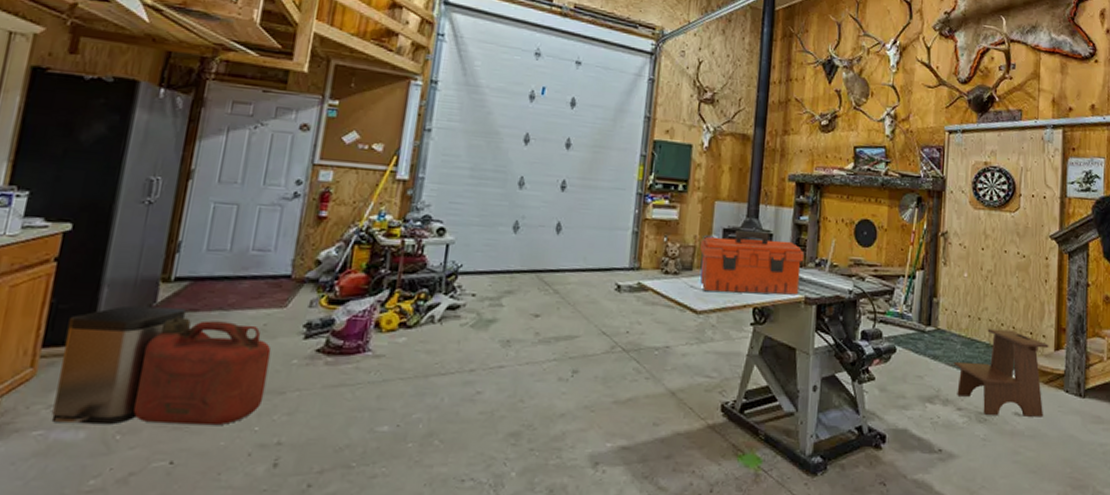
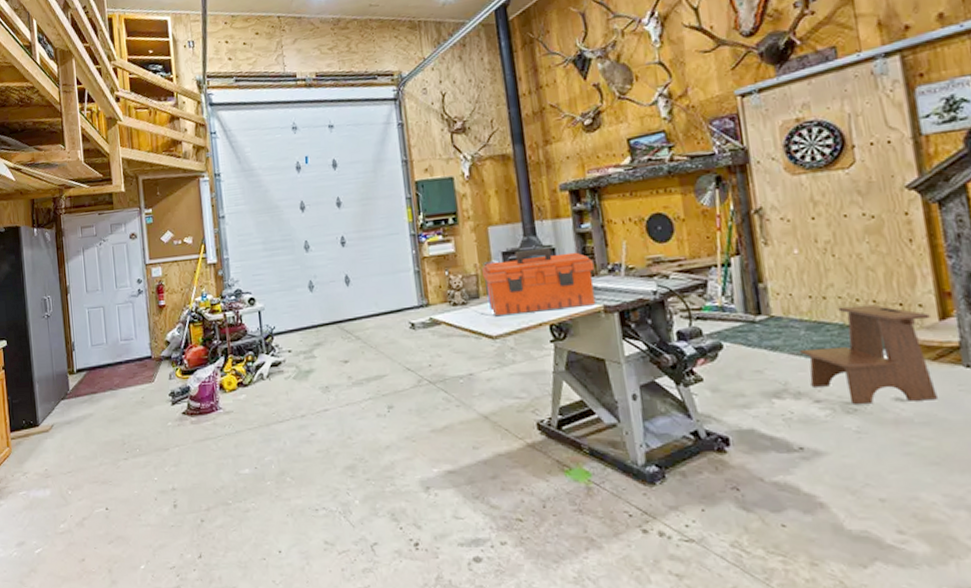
pedal bin: present [51,305,187,425] -> none [21,392,90,485]
fuel can: present [134,315,272,426] -> none [71,398,155,480]

